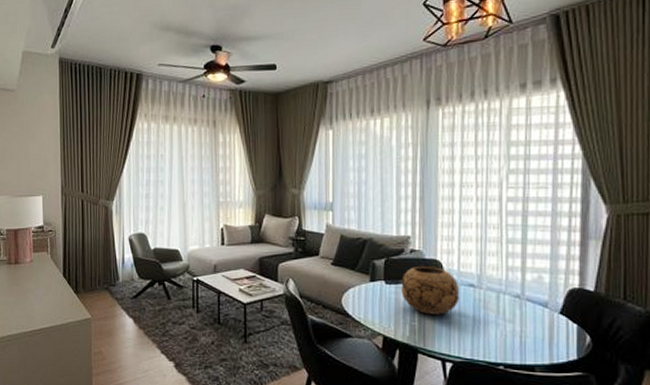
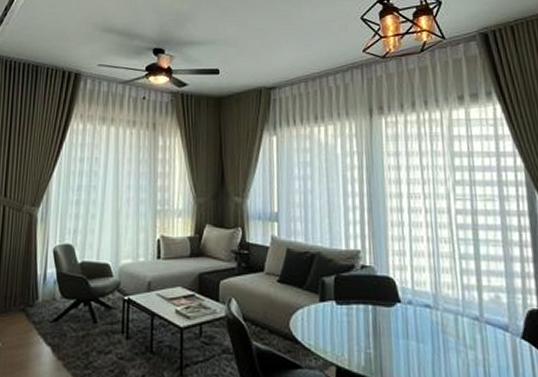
decorative bowl: present [401,267,460,315] -> none [353,285,417,341]

